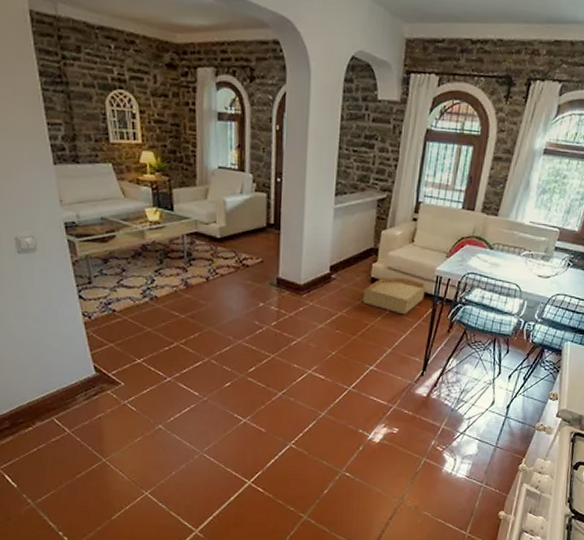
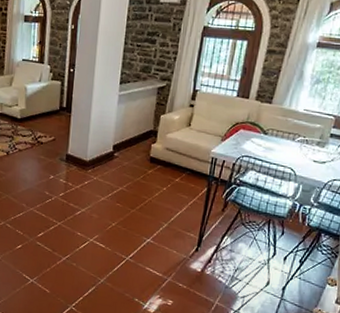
basket: present [363,277,425,315] -> none [142,157,201,193]

